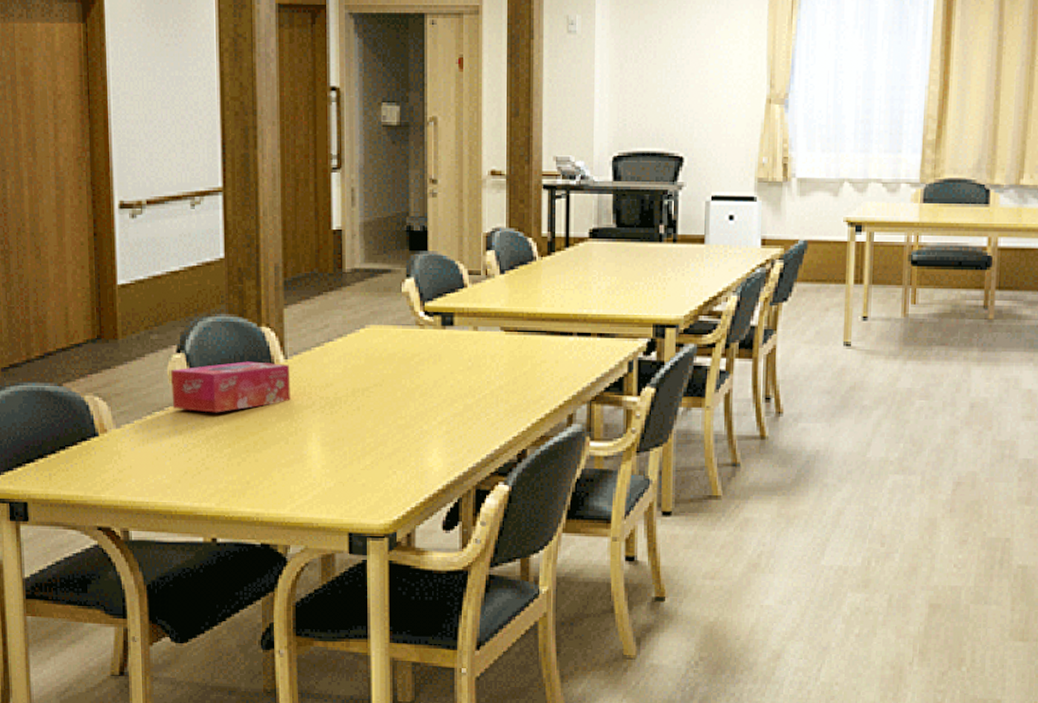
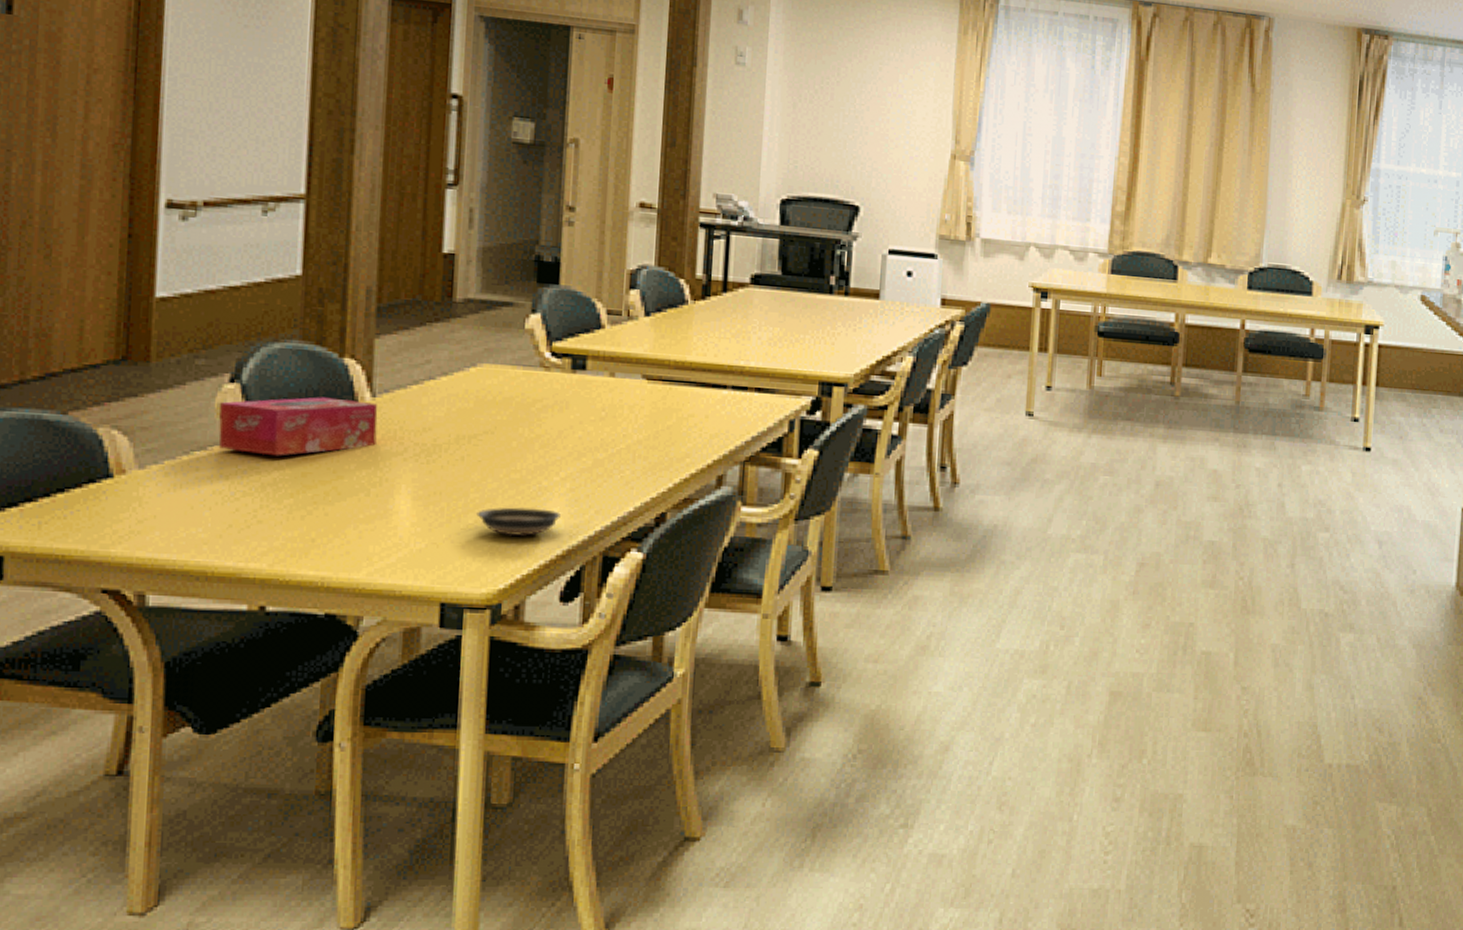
saucer: none [372,449,439,474] -> present [476,507,560,536]

